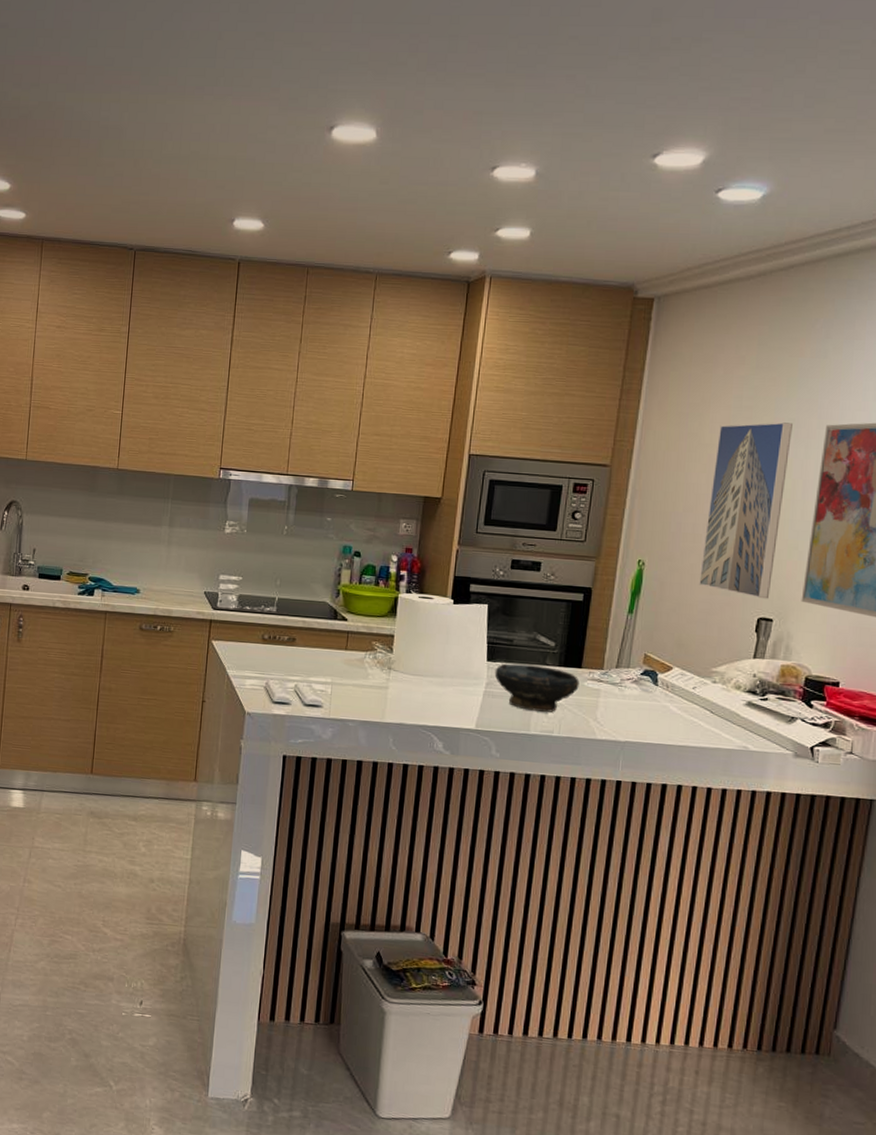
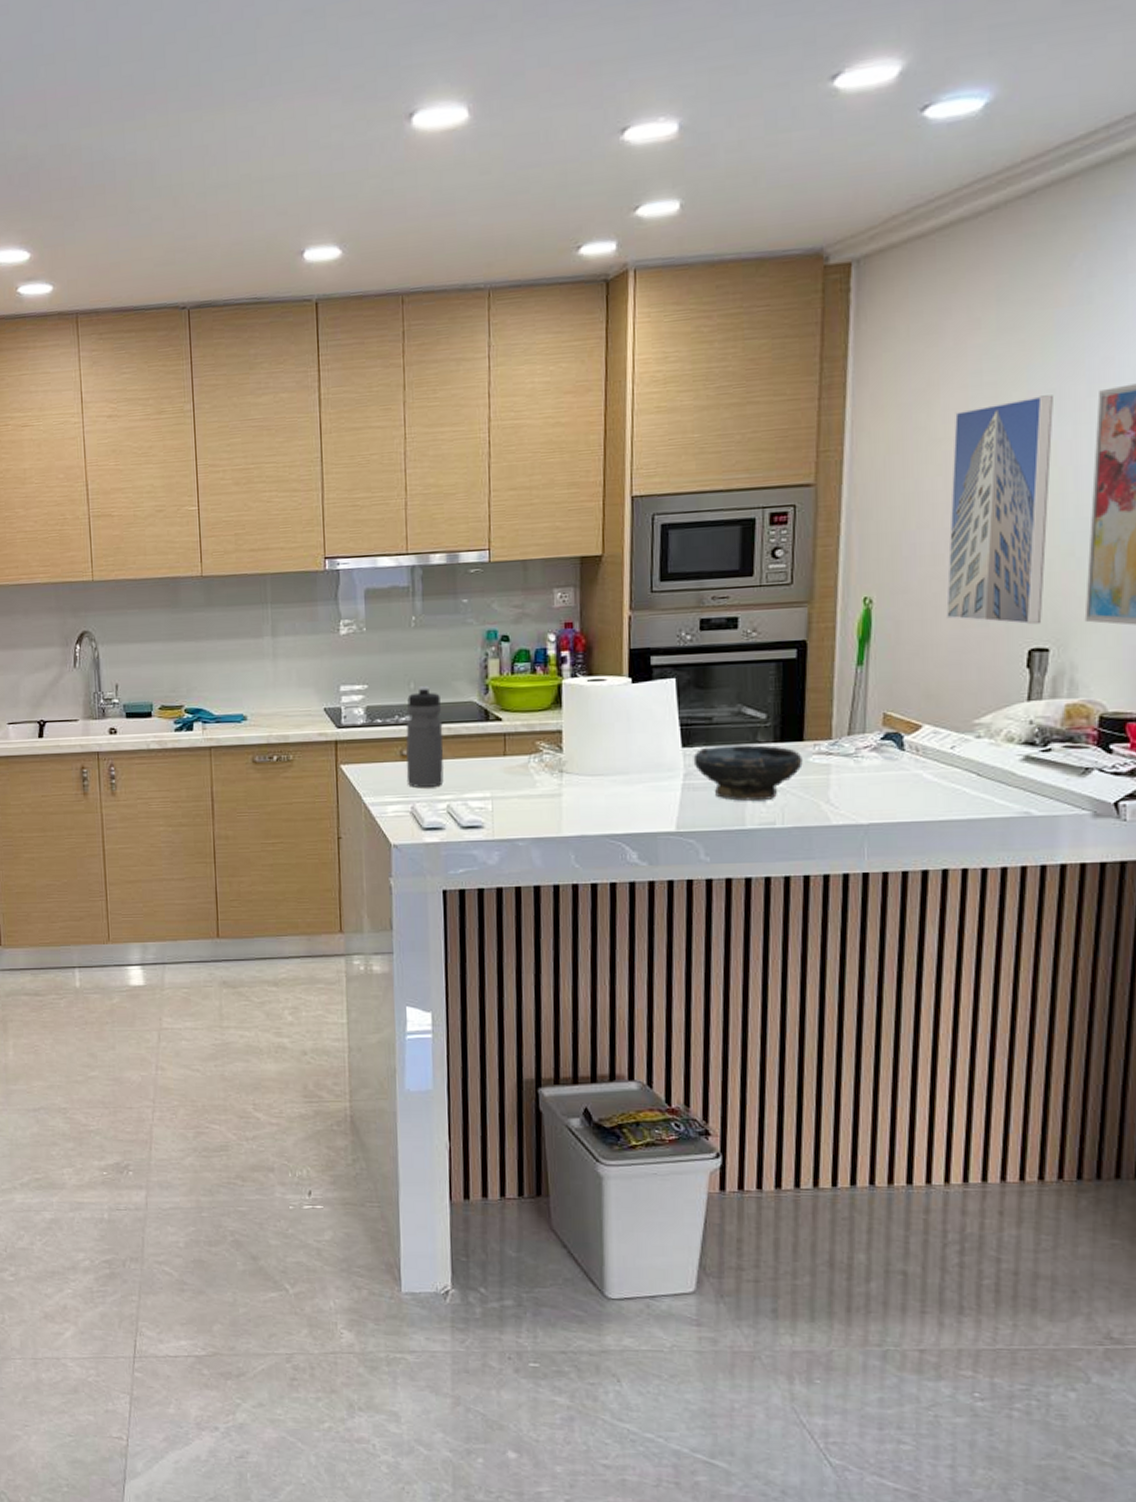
water bottle: none [264,584,300,669] -> present [405,686,444,788]

